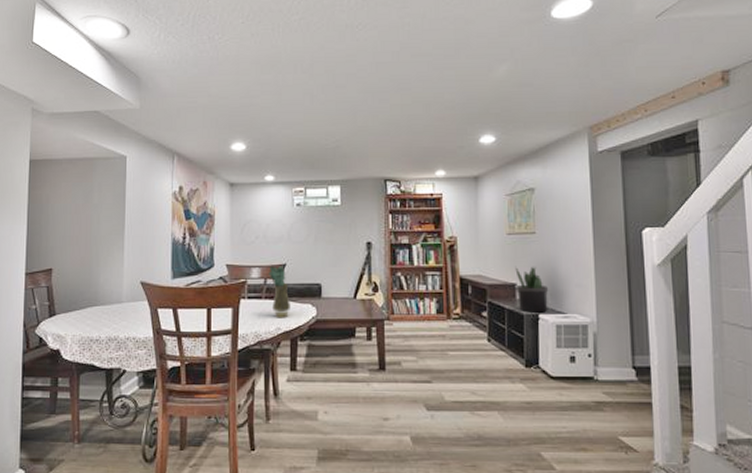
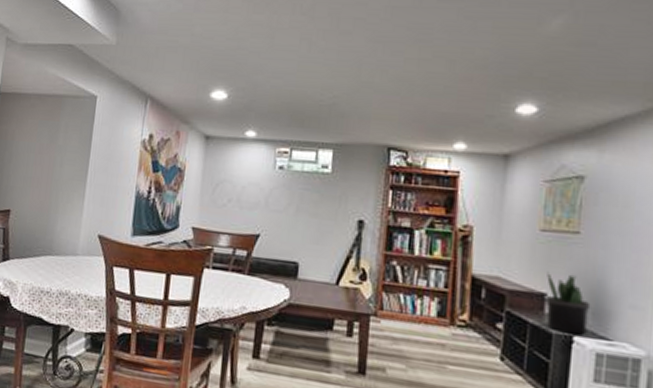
vase: present [268,265,290,318] -> none [238,233,261,297]

